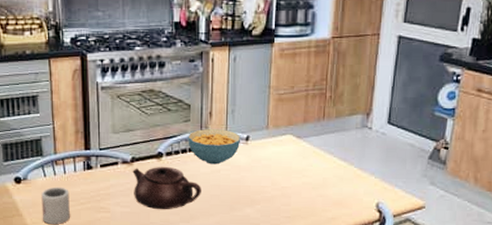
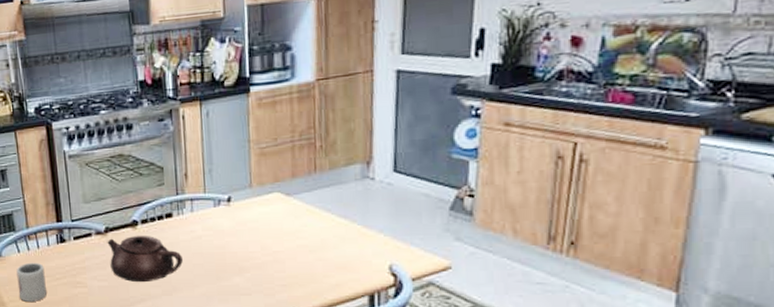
cereal bowl: present [188,128,241,165] -> none [163,190,222,231]

